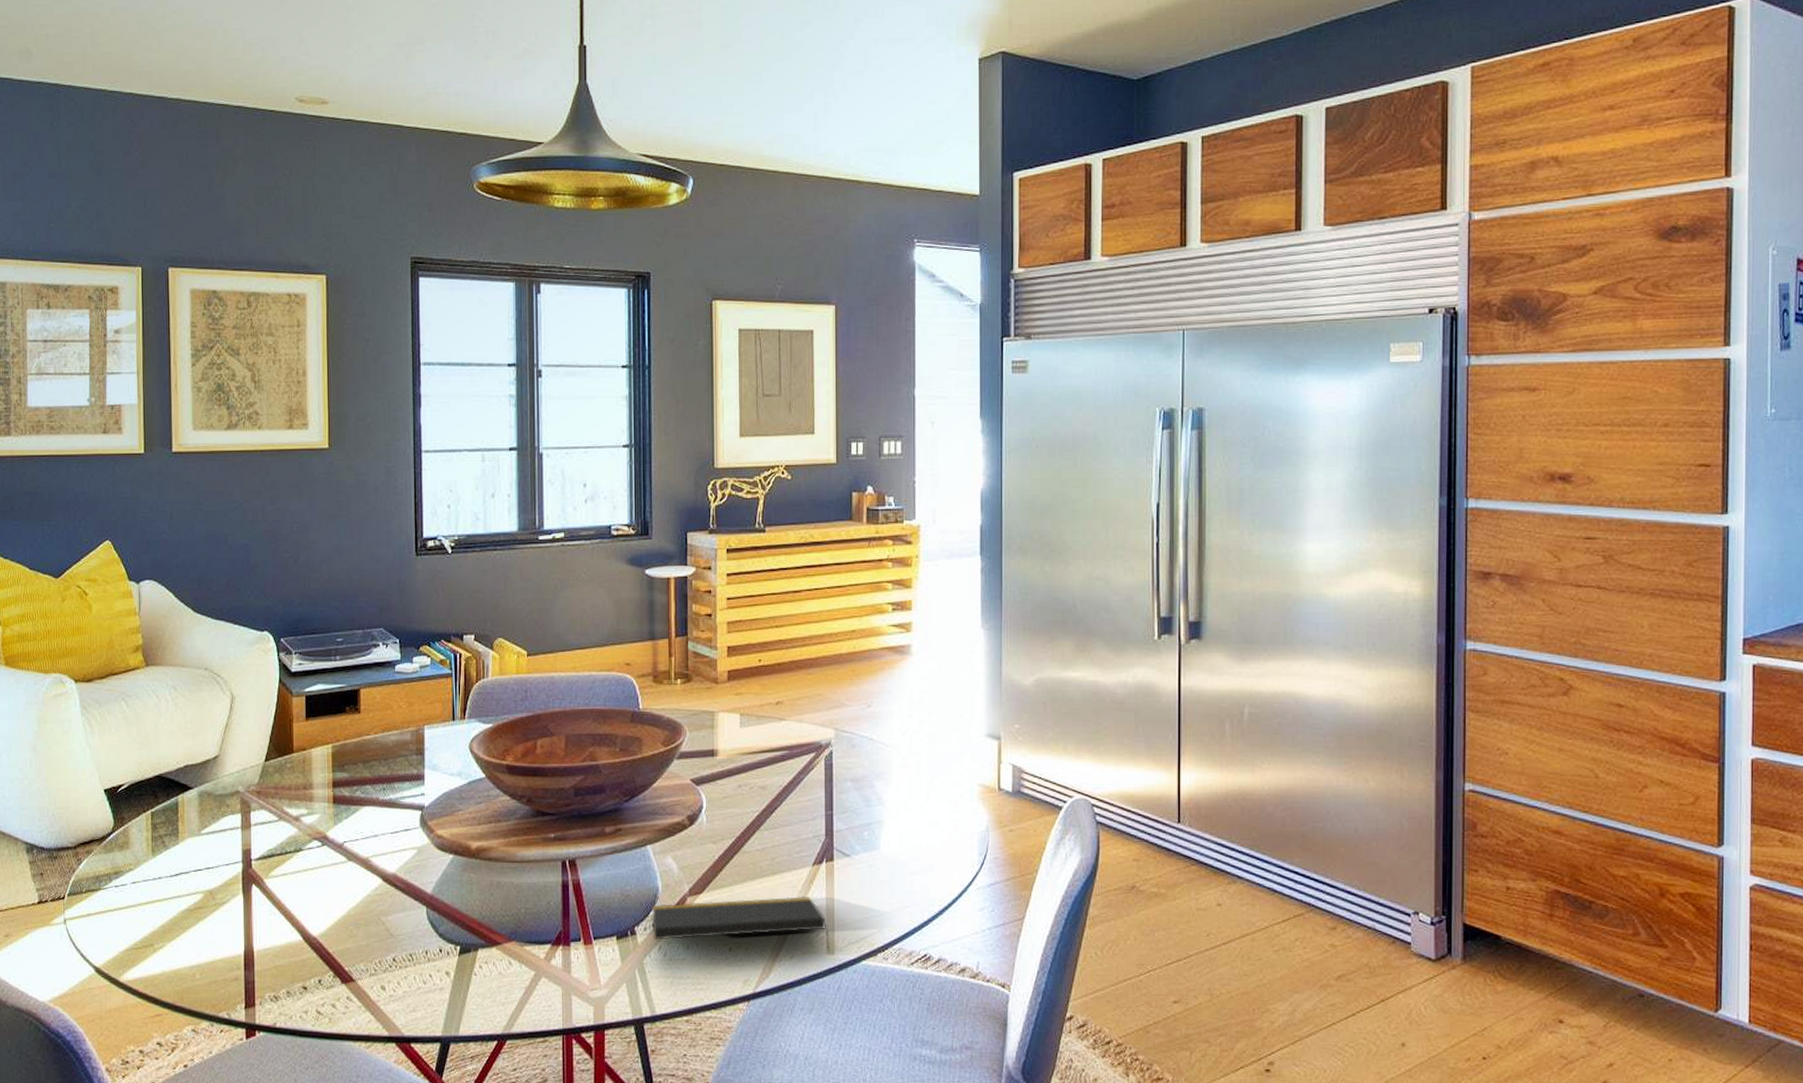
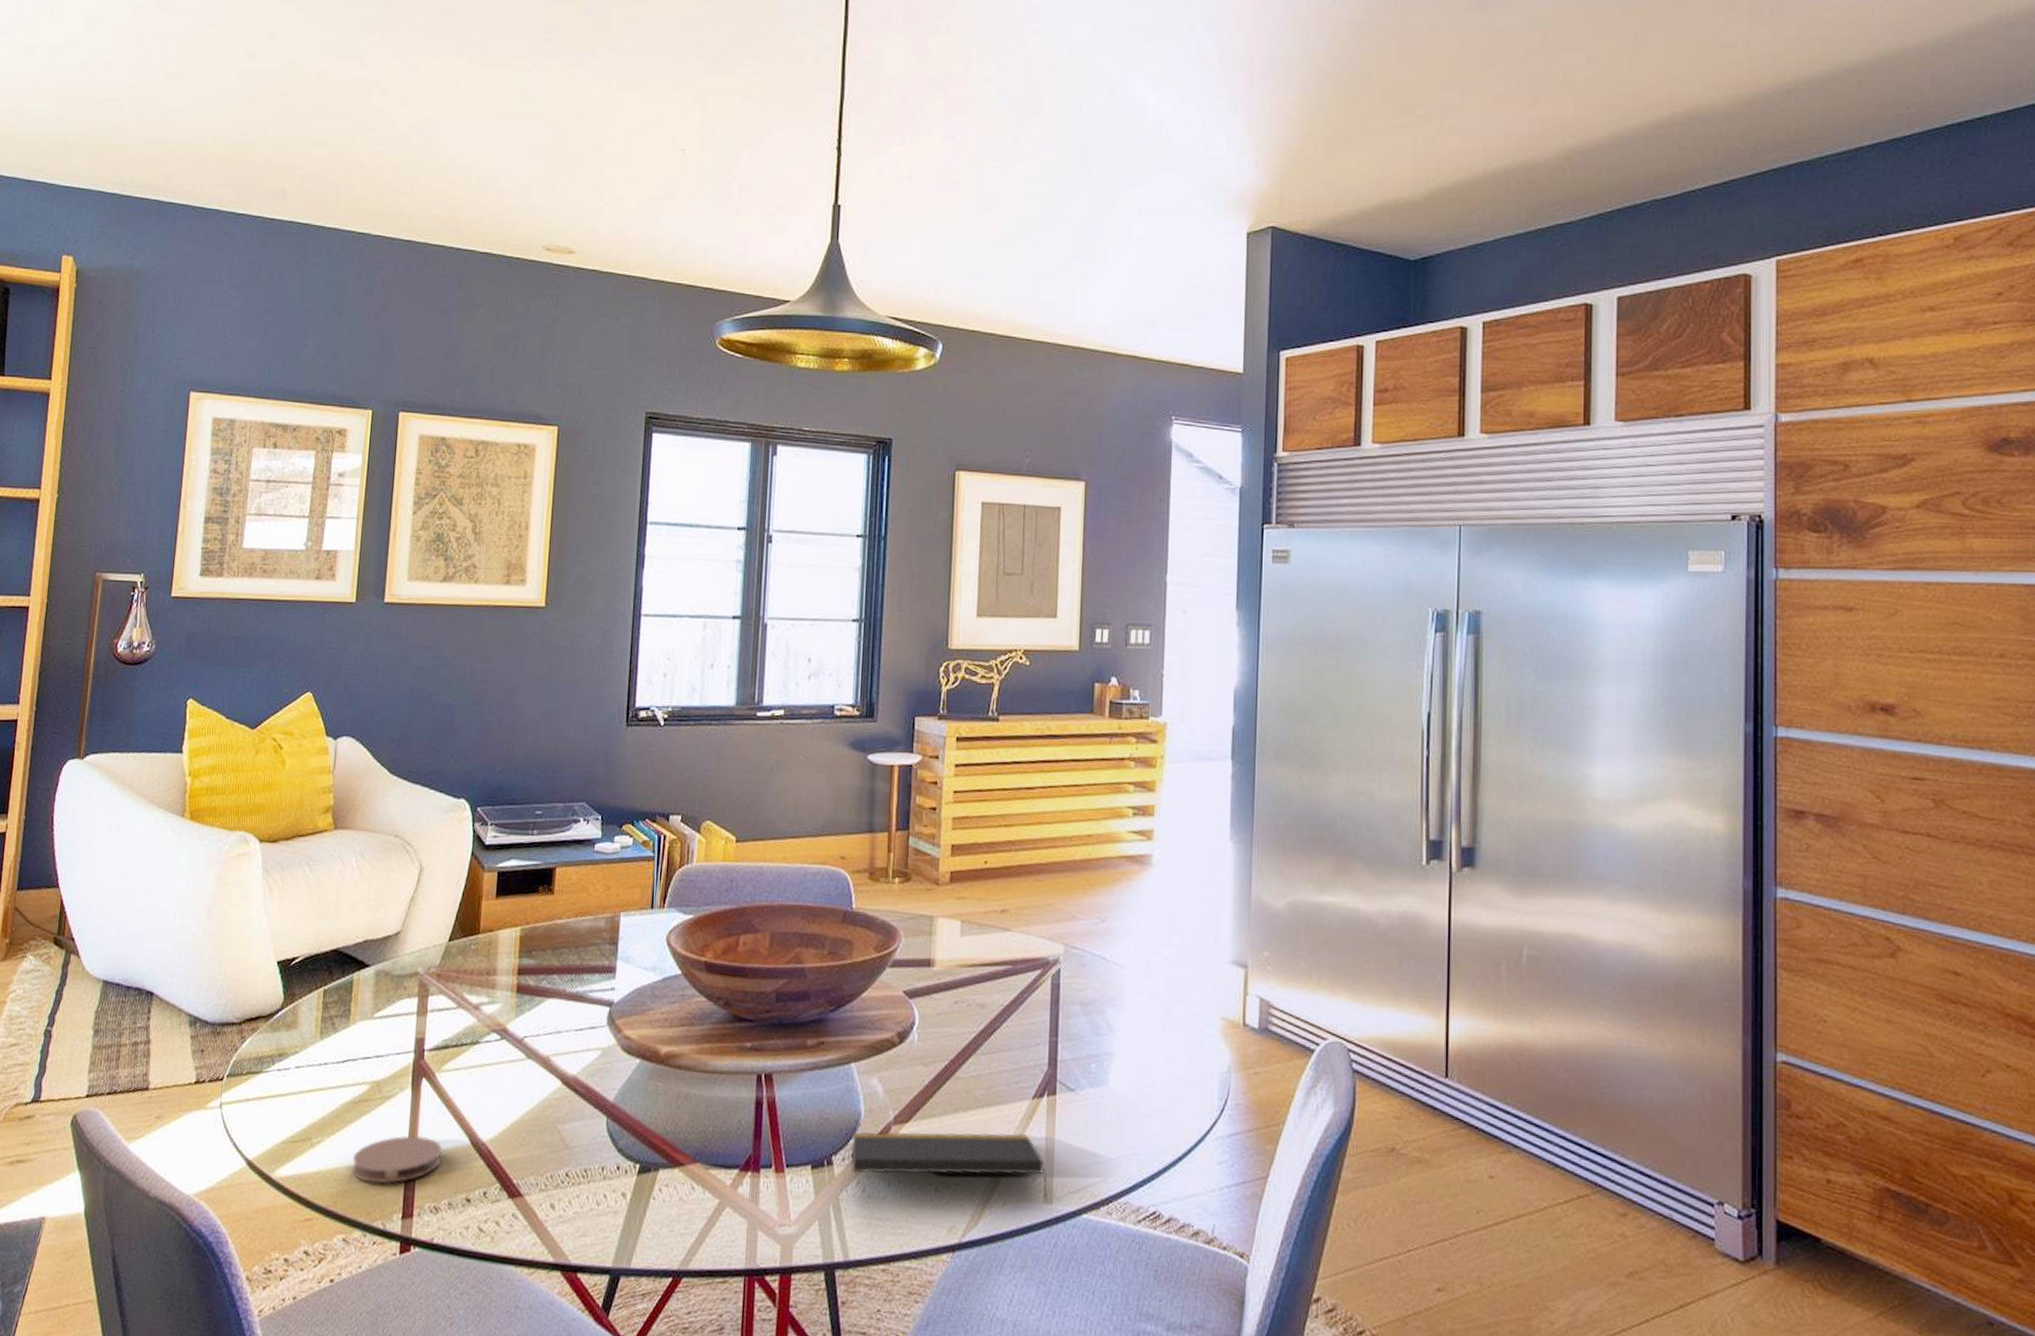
coaster: none [194,935,277,980] -> present [351,1135,442,1184]

